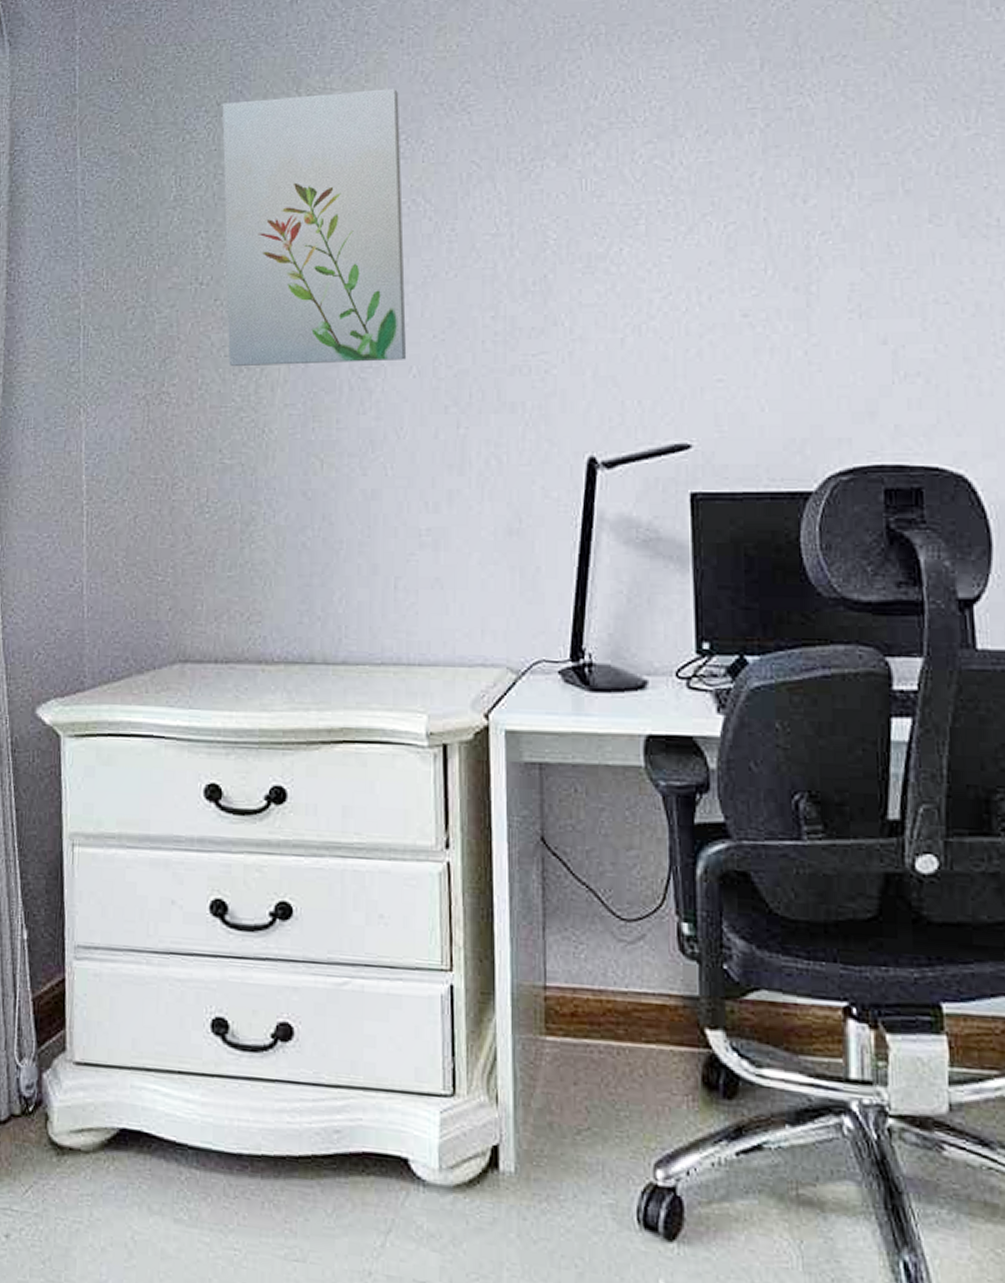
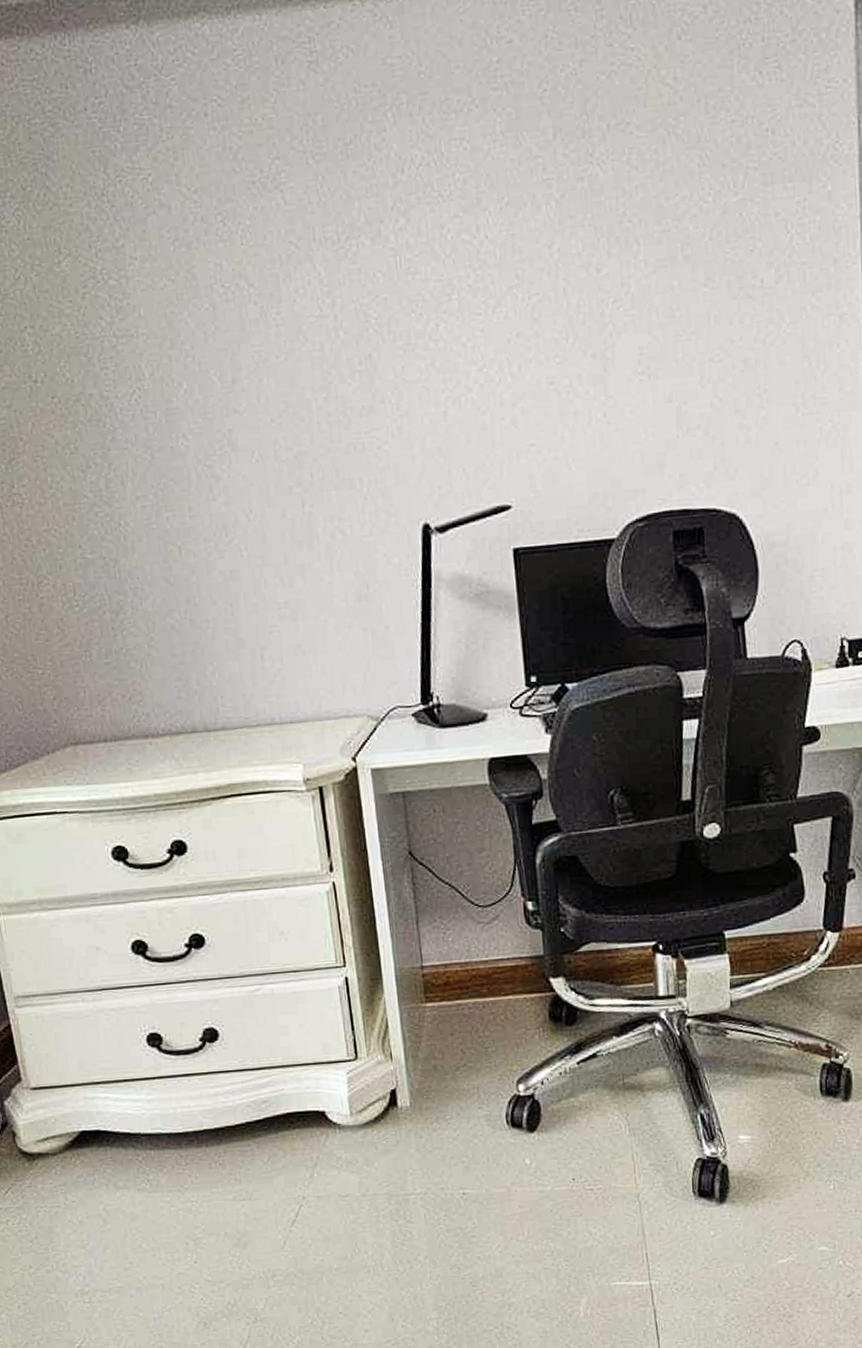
wall art: present [222,88,407,367] -> none [28,166,248,464]

